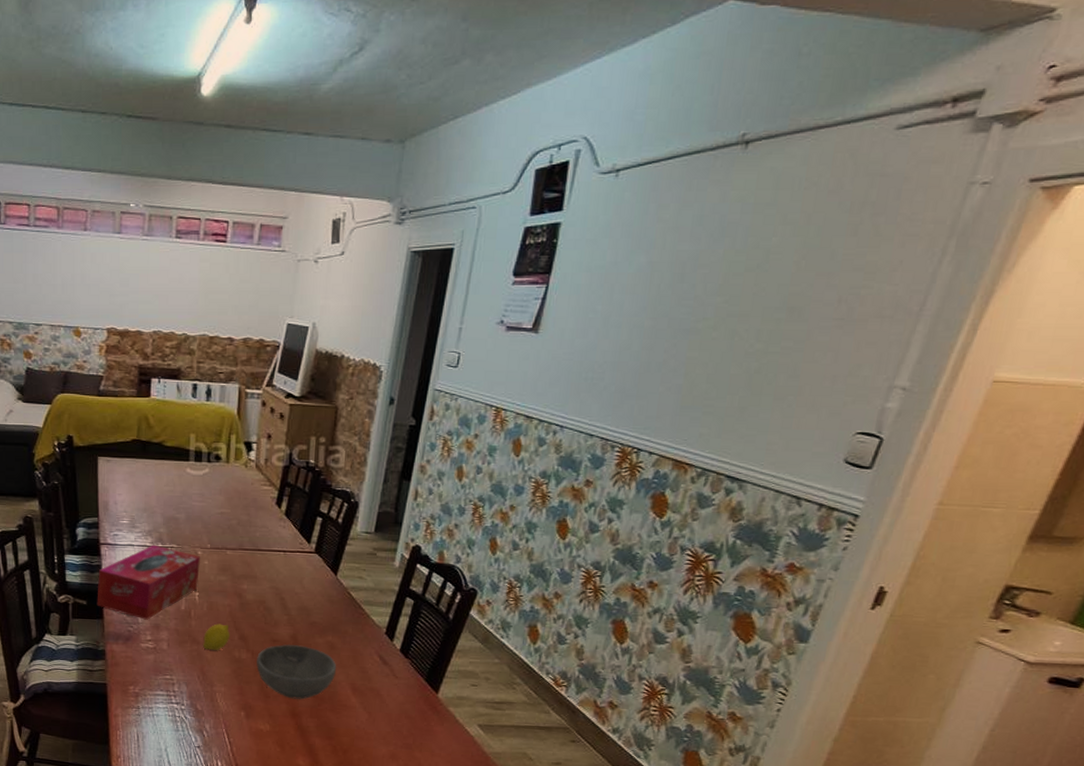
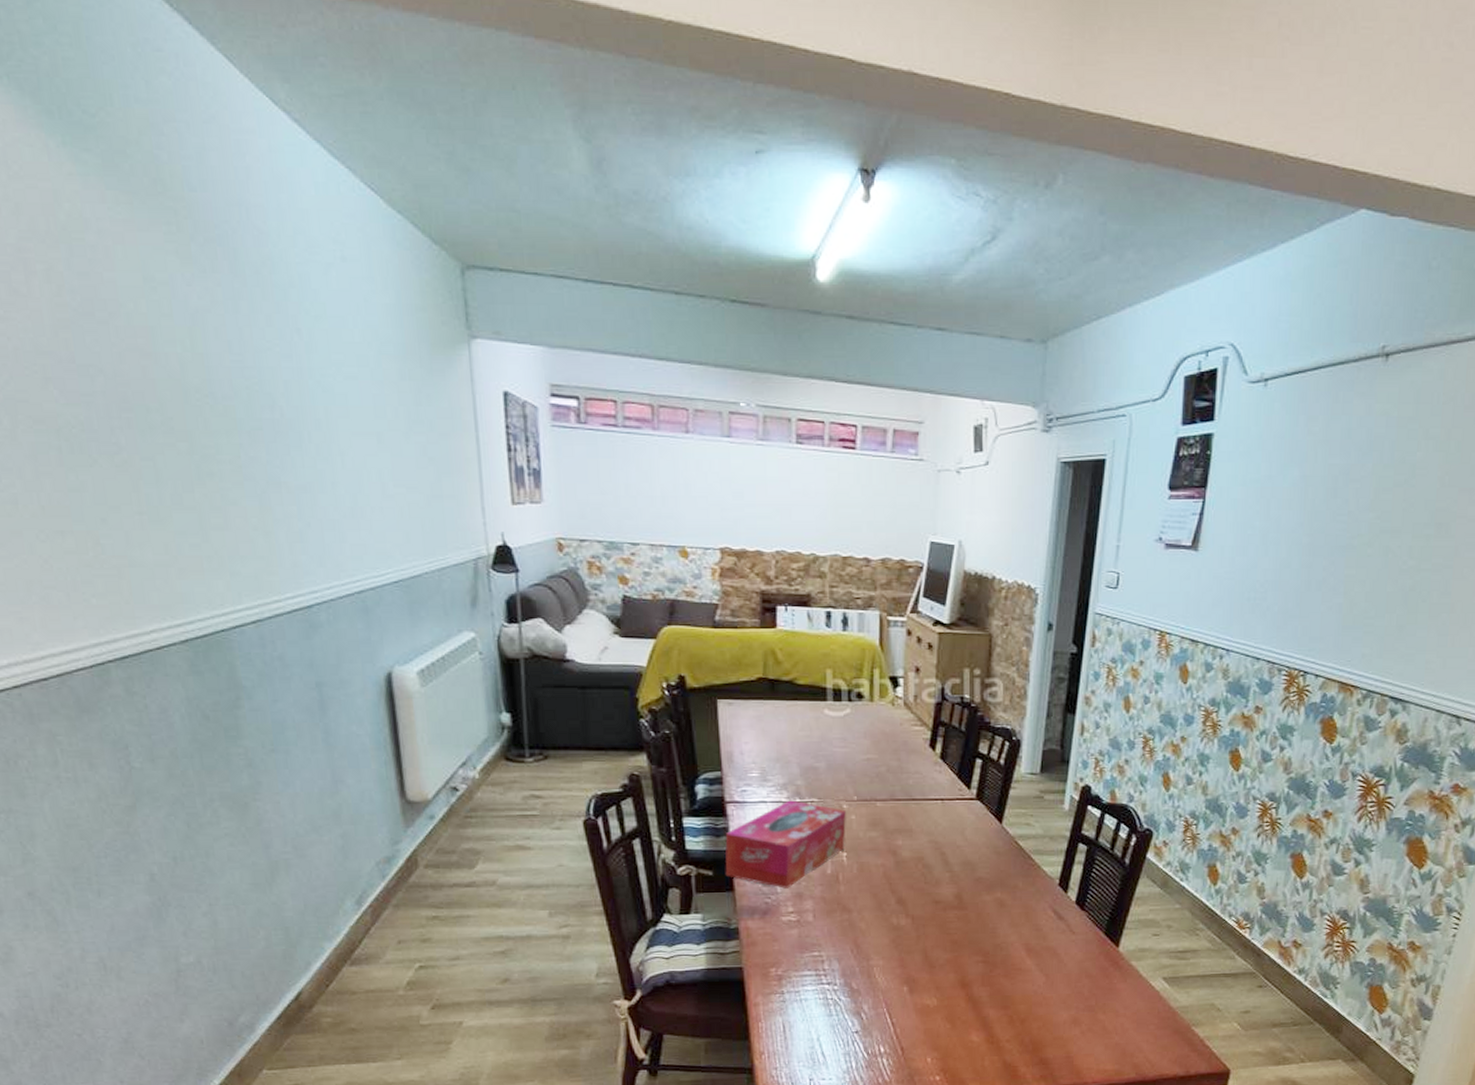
fruit: present [203,624,231,651] -> none [855,887,886,919]
bowl: present [256,644,337,700] -> none [918,905,1008,967]

